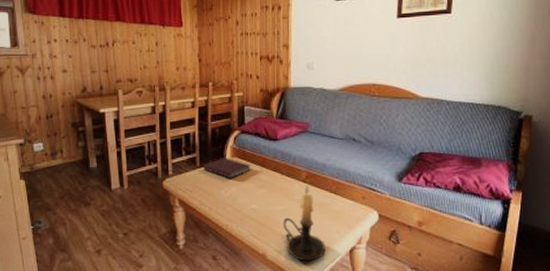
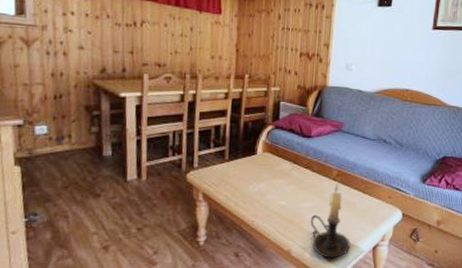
notebook: present [203,157,251,178] -> none [232,152,282,173]

